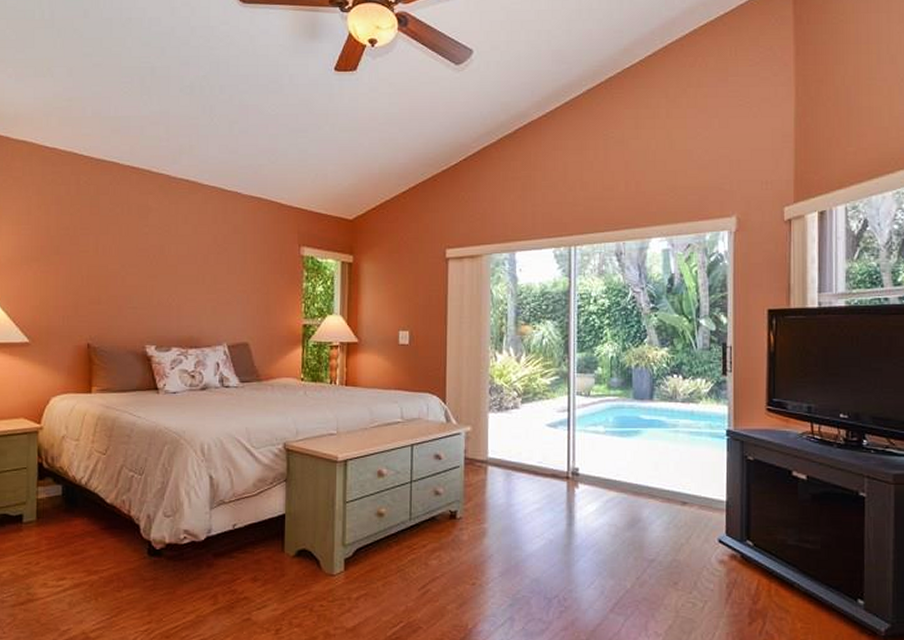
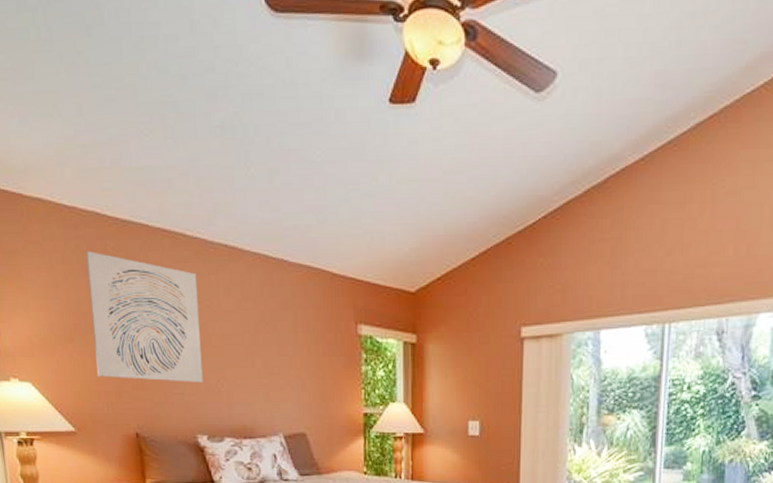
wall art: none [57,184,158,298] -> present [85,251,203,382]

